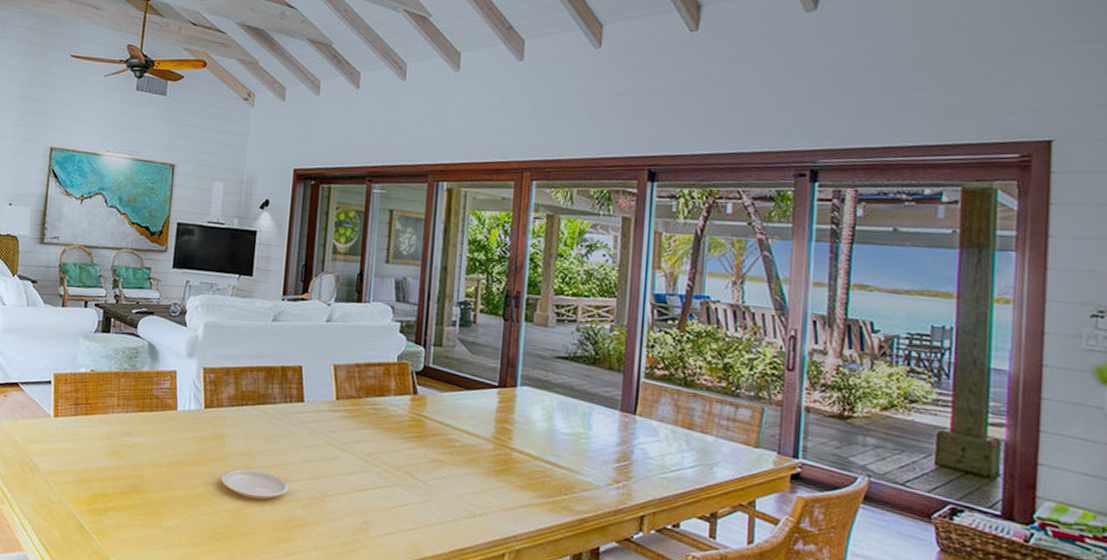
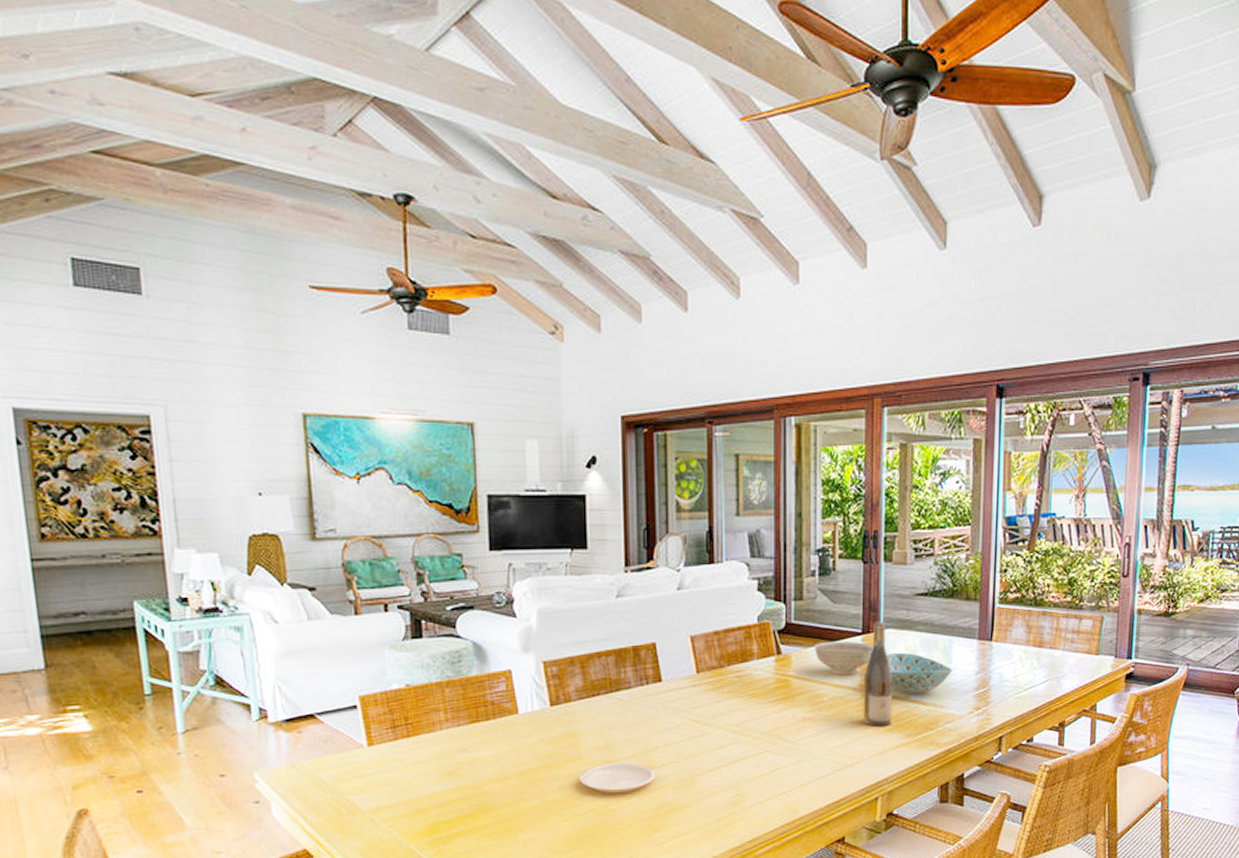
decorative bowl: none [450,389,509,426] -> present [814,641,873,675]
wine bottle: none [493,377,528,483] -> present [862,621,893,727]
bowl: none [522,410,591,457] -> present [886,652,952,696]

